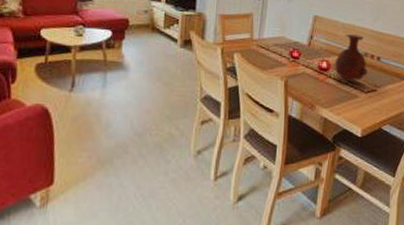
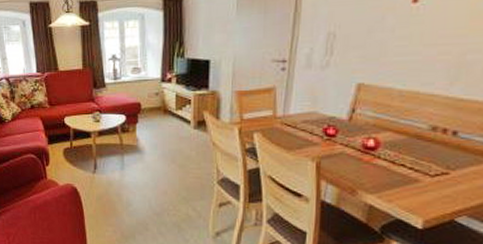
vase: present [335,34,367,83] -> none [386,104,436,164]

